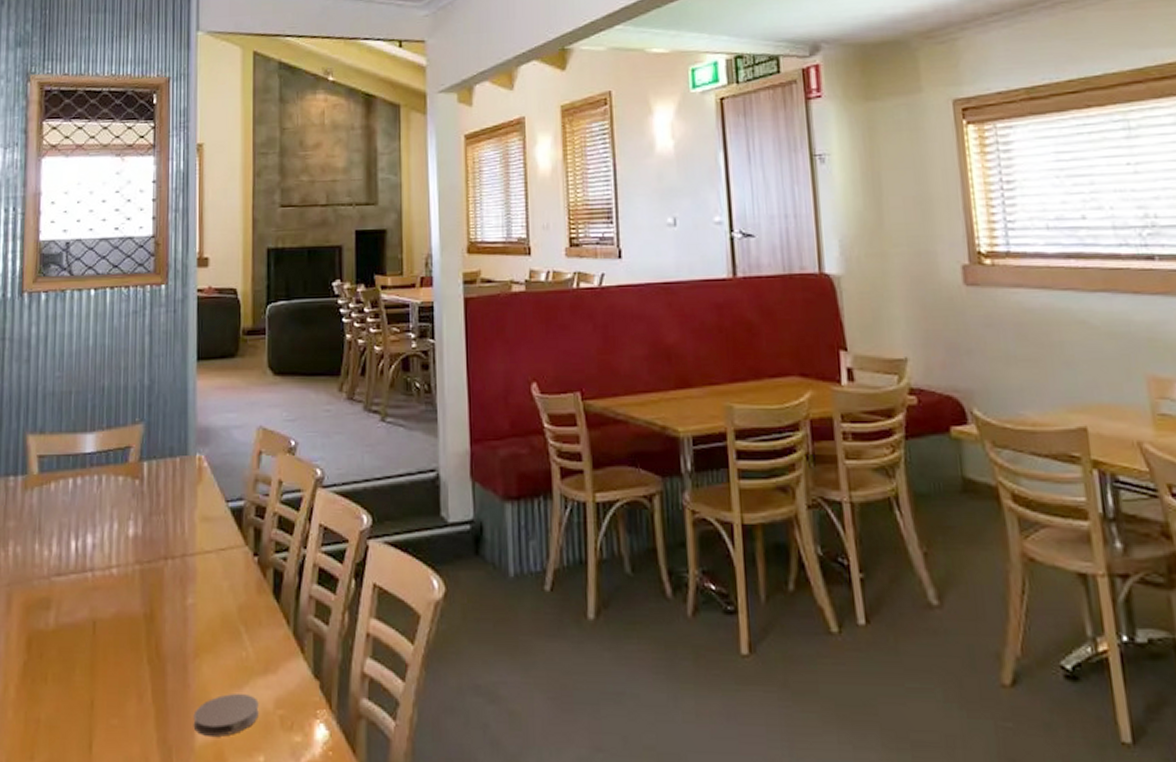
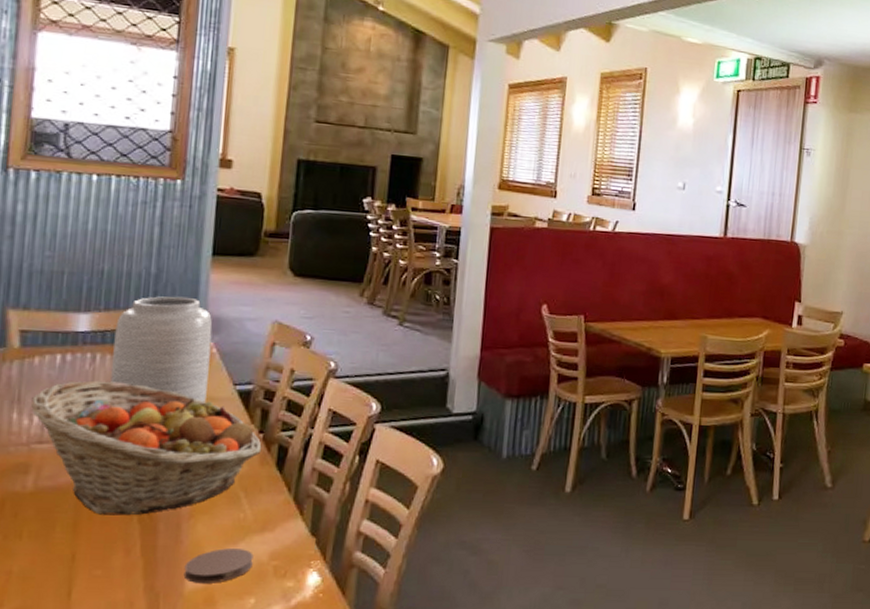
fruit basket: none [50,504,258,656] -> present [31,380,262,516]
vase: none [116,407,203,523] -> present [111,296,213,402]

